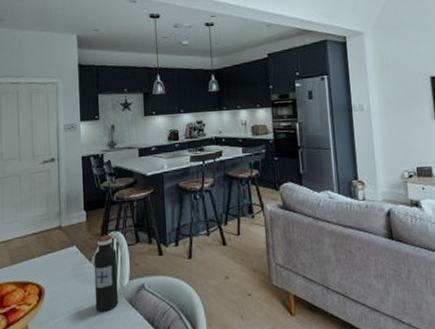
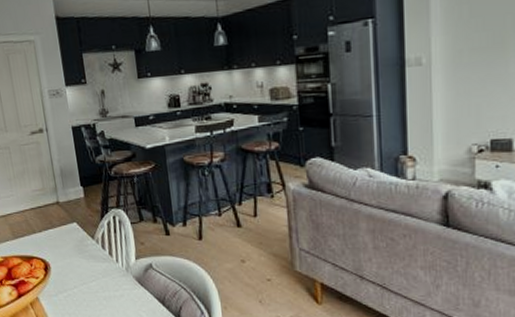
water bottle: present [93,235,119,312] -> none [96,212,127,289]

